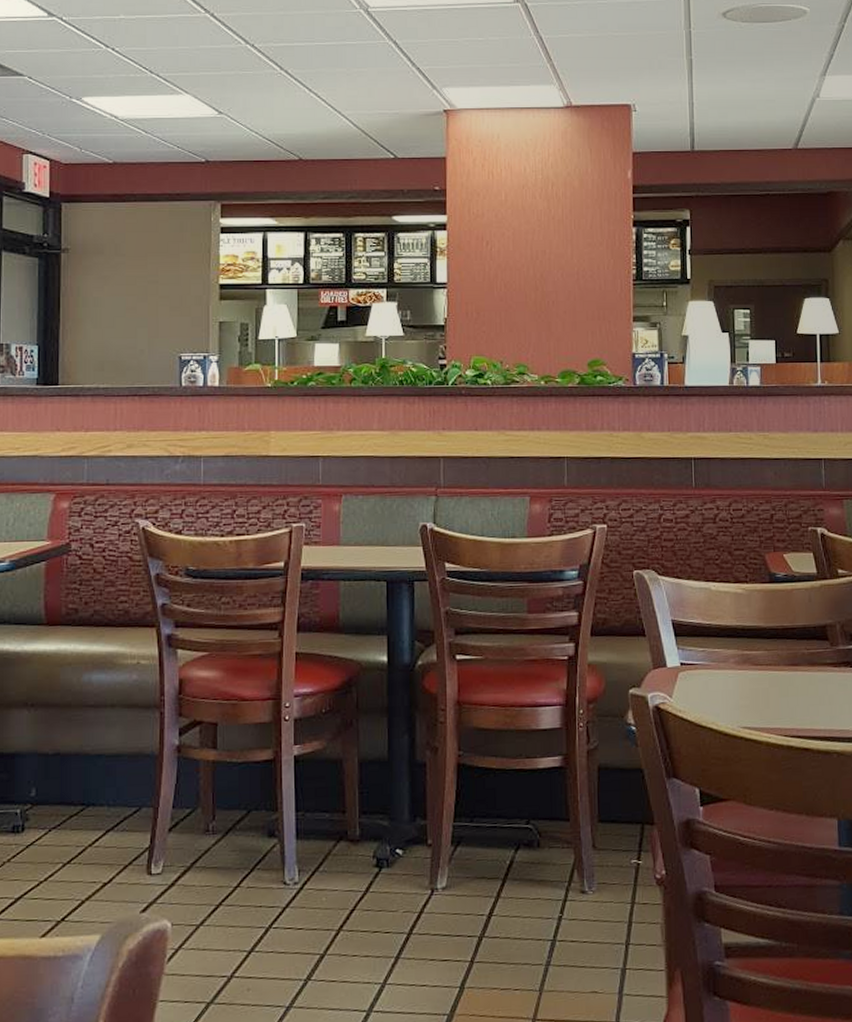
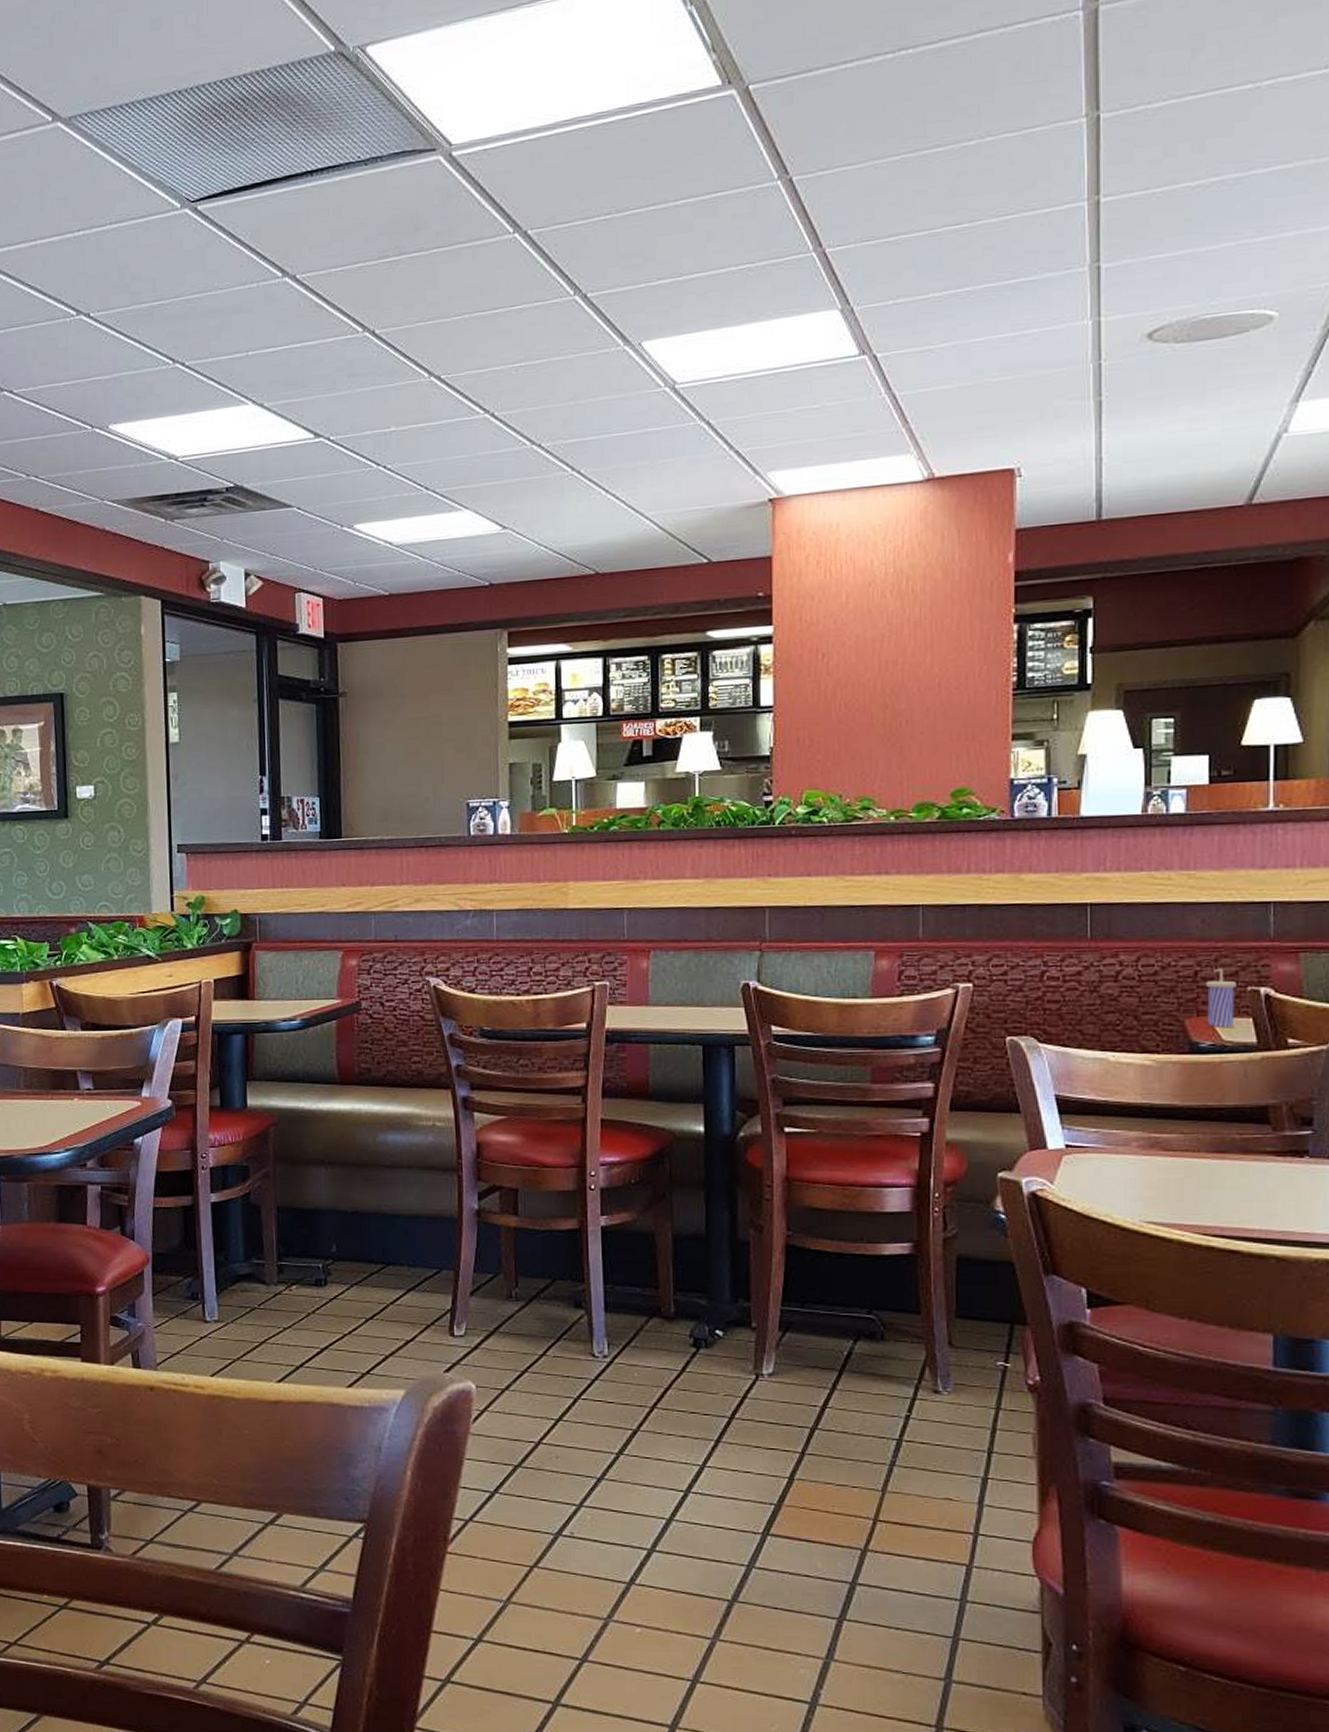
beverage cup: none [779,512,801,562] -> present [1205,968,1236,1029]

